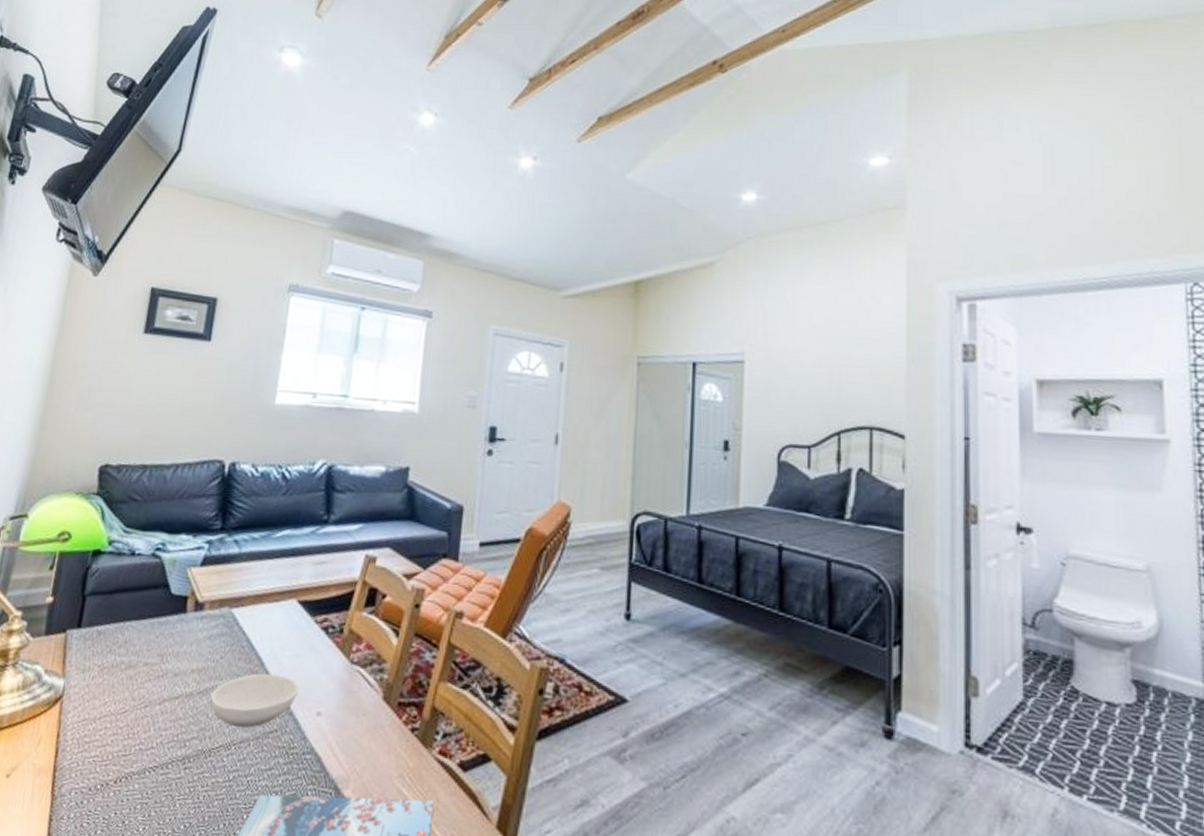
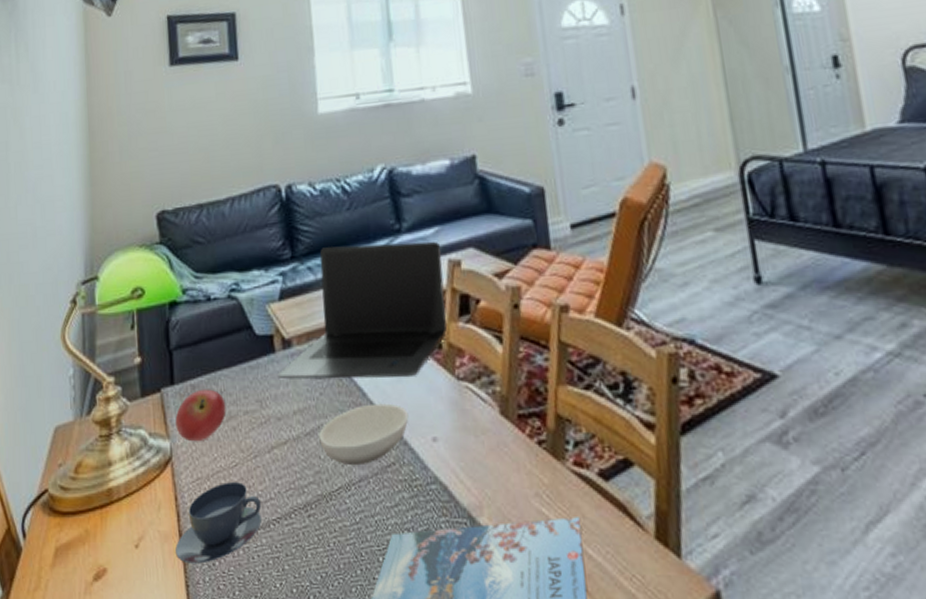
teacup: none [46,726,142,801] -> present [175,482,262,564]
fruit: none [73,636,128,685] -> present [175,389,226,442]
laptop computer: none [184,525,362,655] -> present [278,241,447,380]

